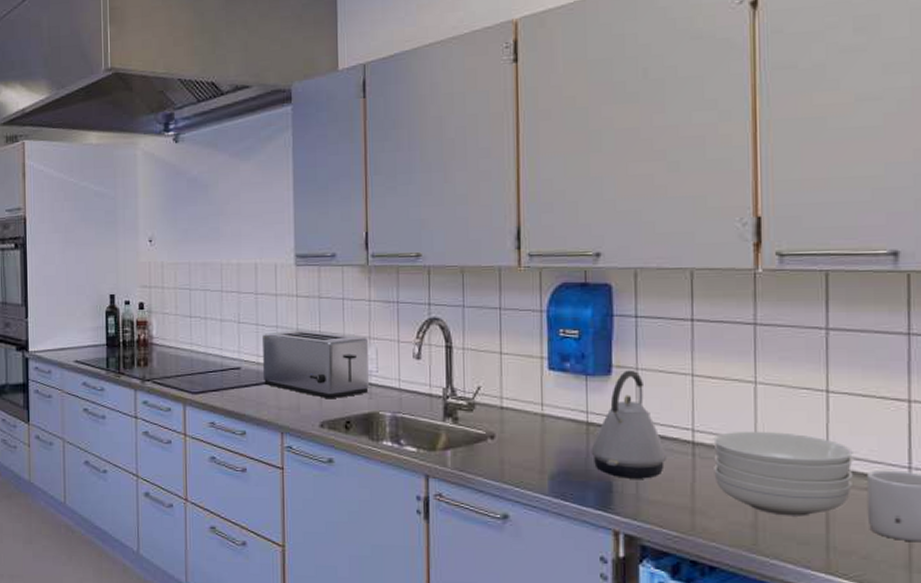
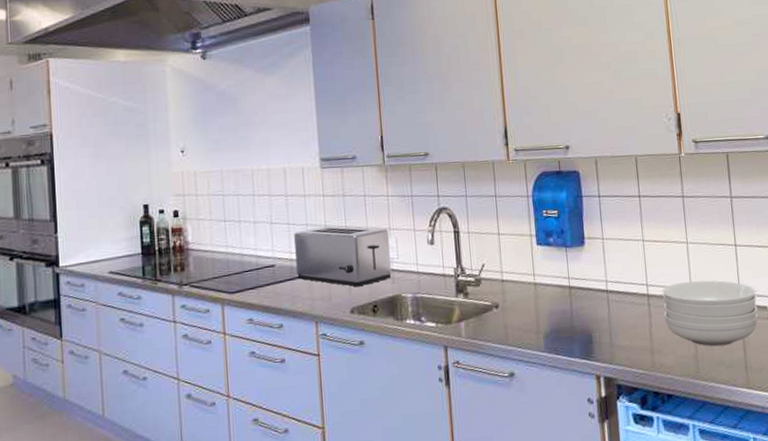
kettle: present [591,369,668,479] -> none [574,240,631,330]

